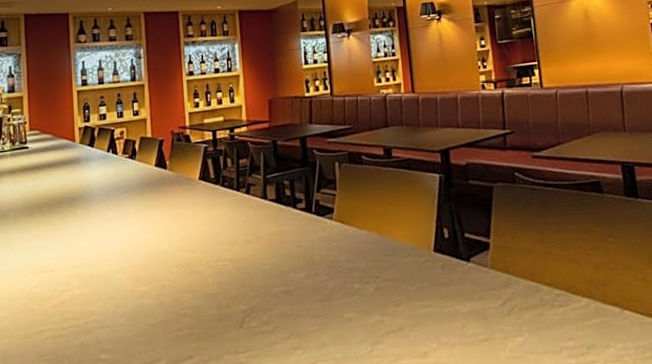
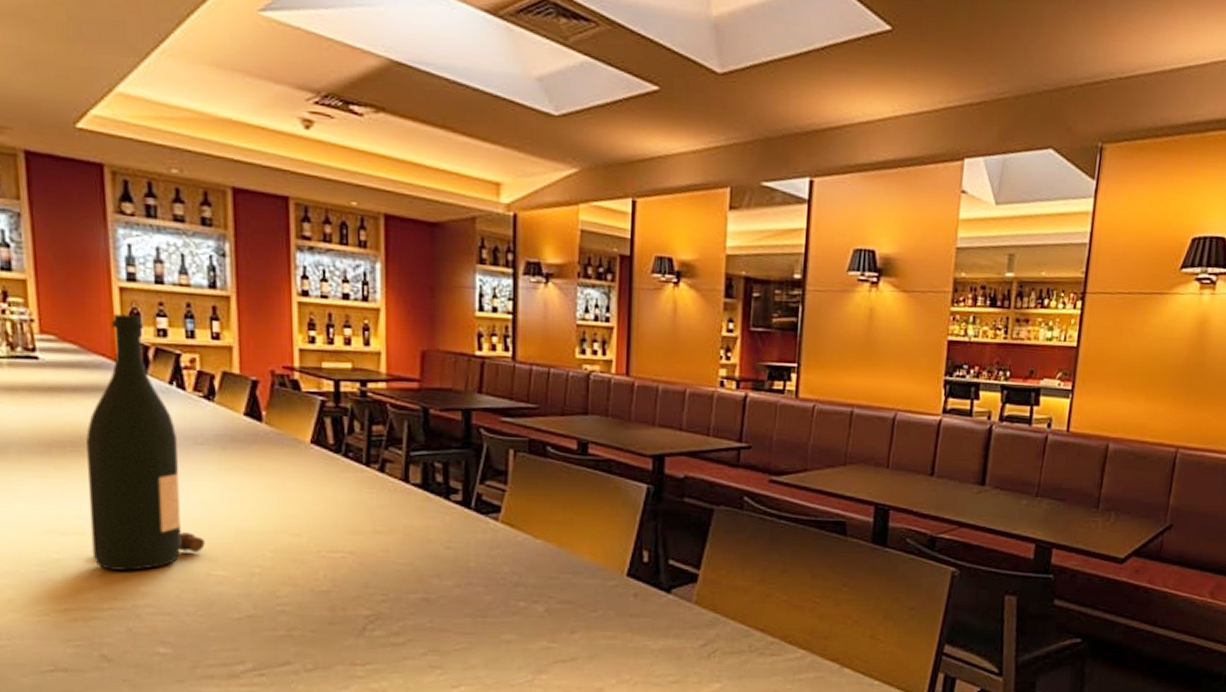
wine bottle: none [56,108,131,297] -> present [86,314,205,571]

